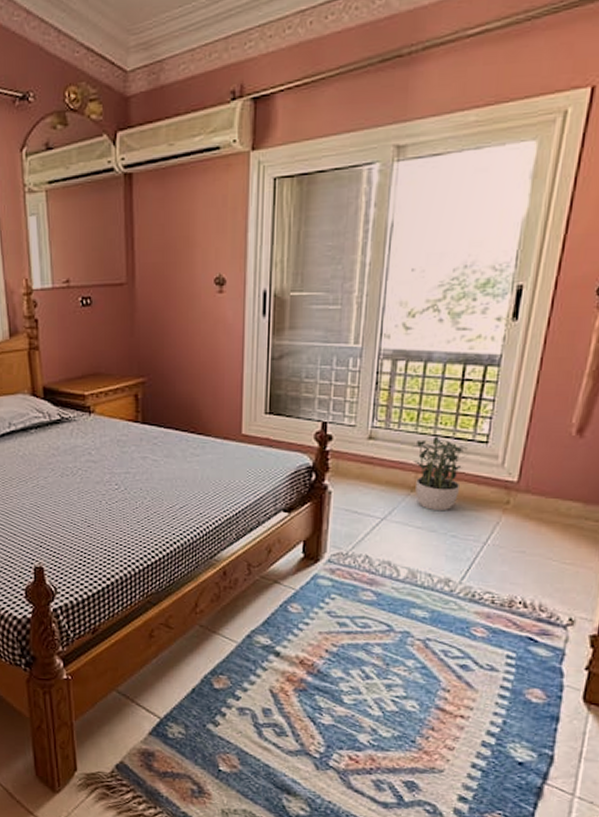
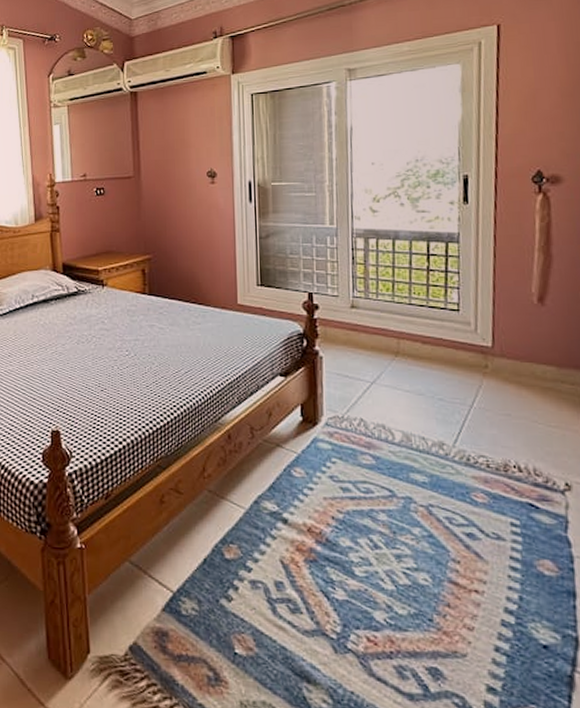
potted plant: present [412,436,471,512] -> none [391,305,444,375]

